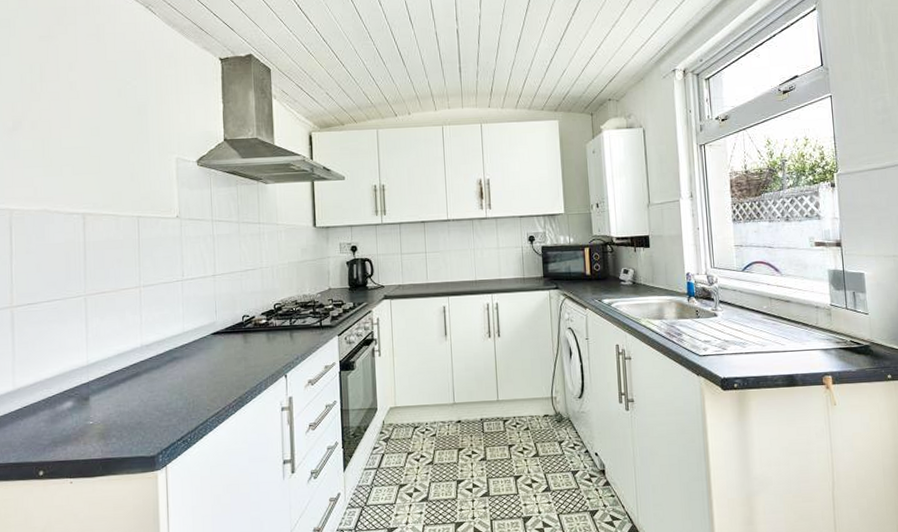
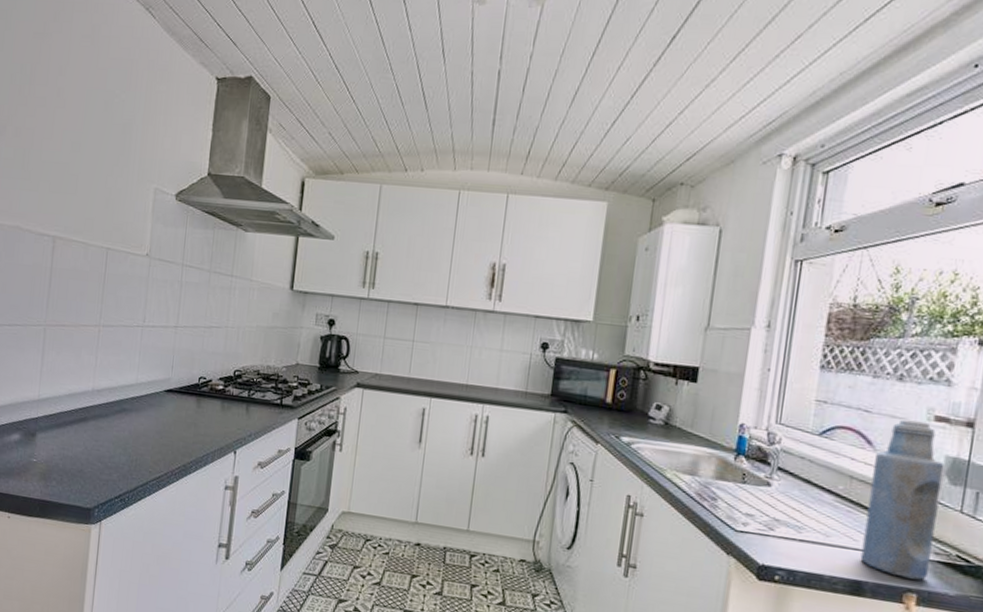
bottle: none [783,248,835,365] -> present [860,419,945,580]

